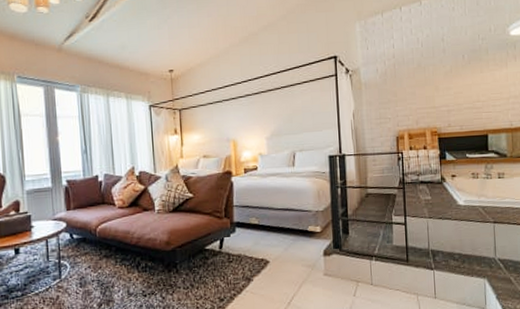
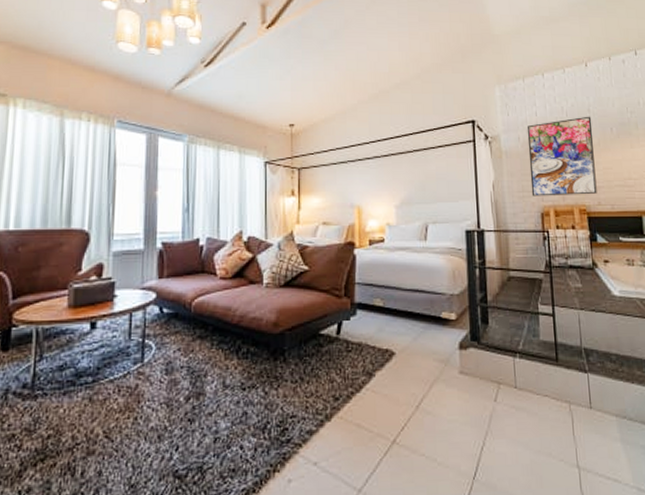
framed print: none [385,45,448,122] -> present [528,116,597,197]

